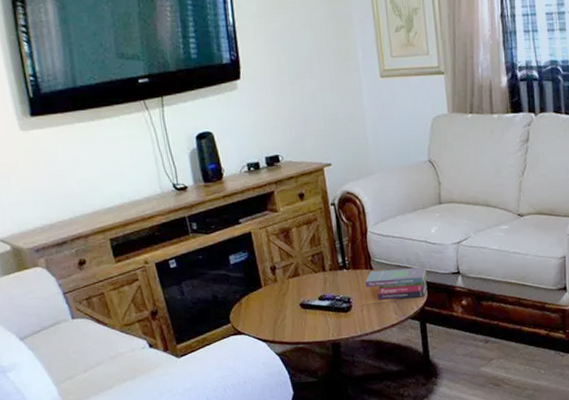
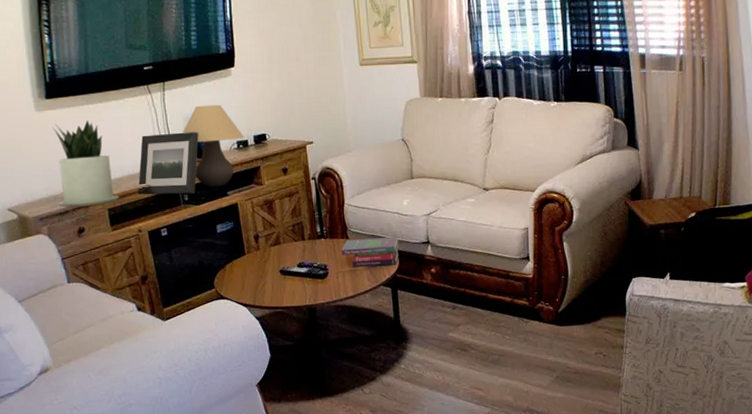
planter: none [41,140,122,238] -> present [52,120,120,208]
picture frame: none [141,153,205,224] -> present [138,131,199,195]
table lamp: none [186,122,256,216] -> present [182,104,245,188]

